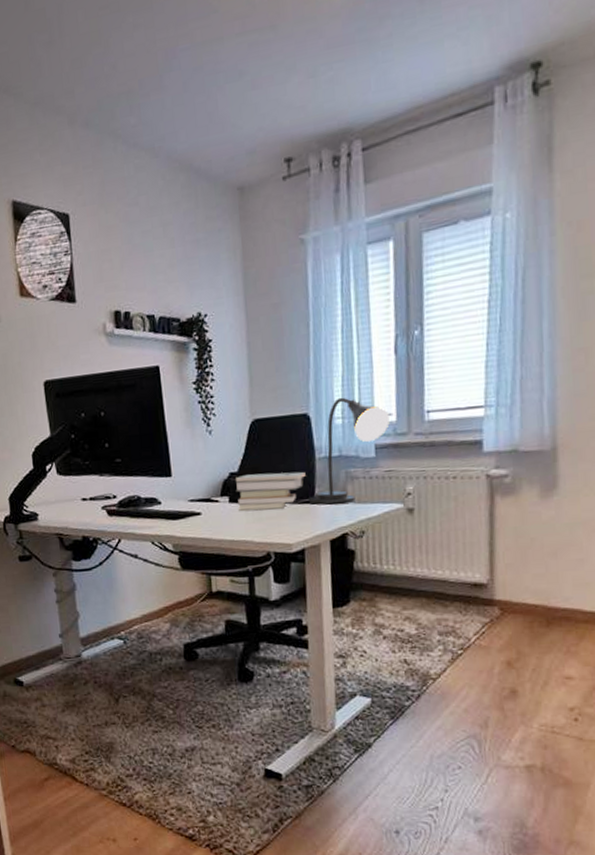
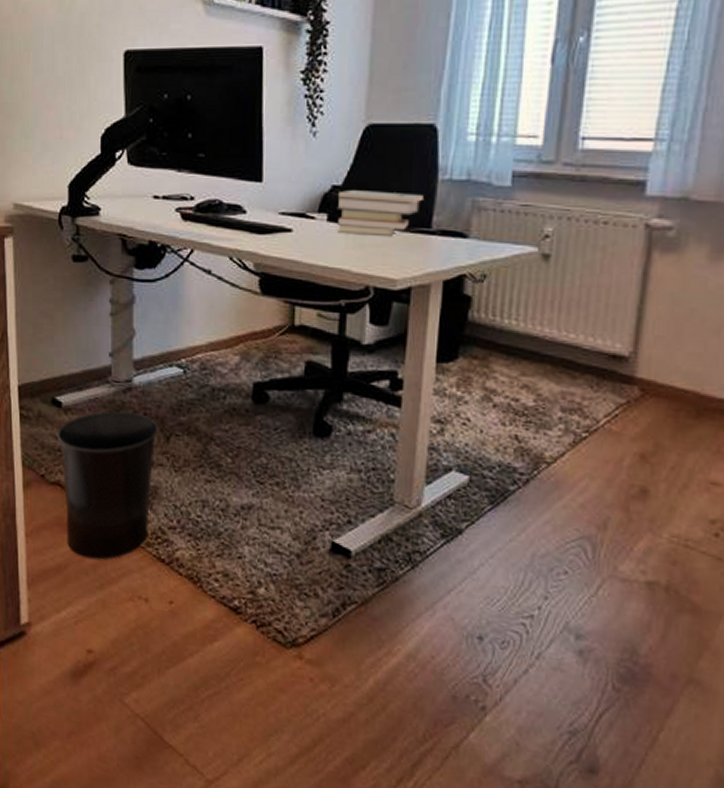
waste bin: none [22,682,110,811] -> present [56,411,158,559]
desk lamp: present [308,397,390,505] -> none [422,109,535,239]

